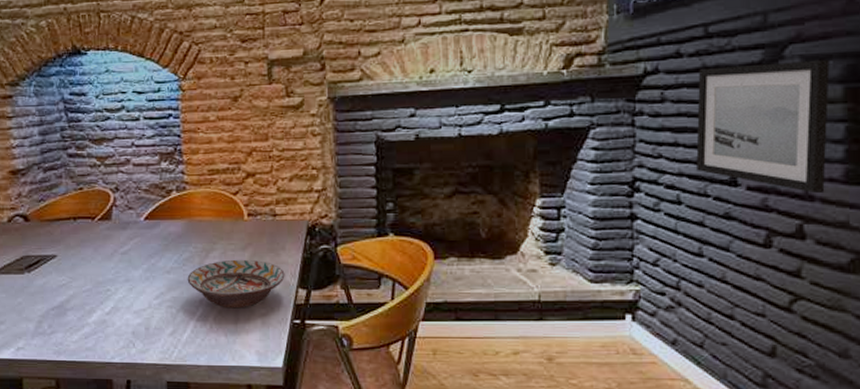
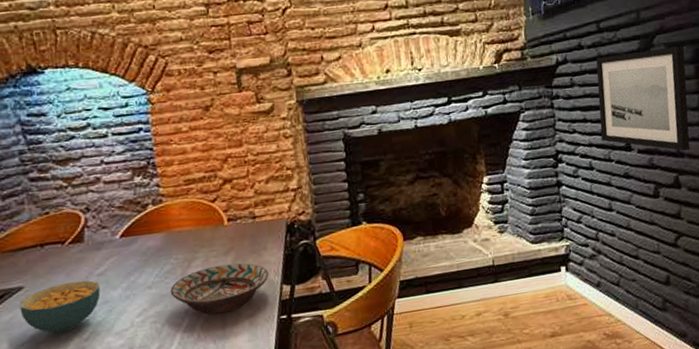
cereal bowl: none [52,256,123,304] -> present [19,280,101,334]

